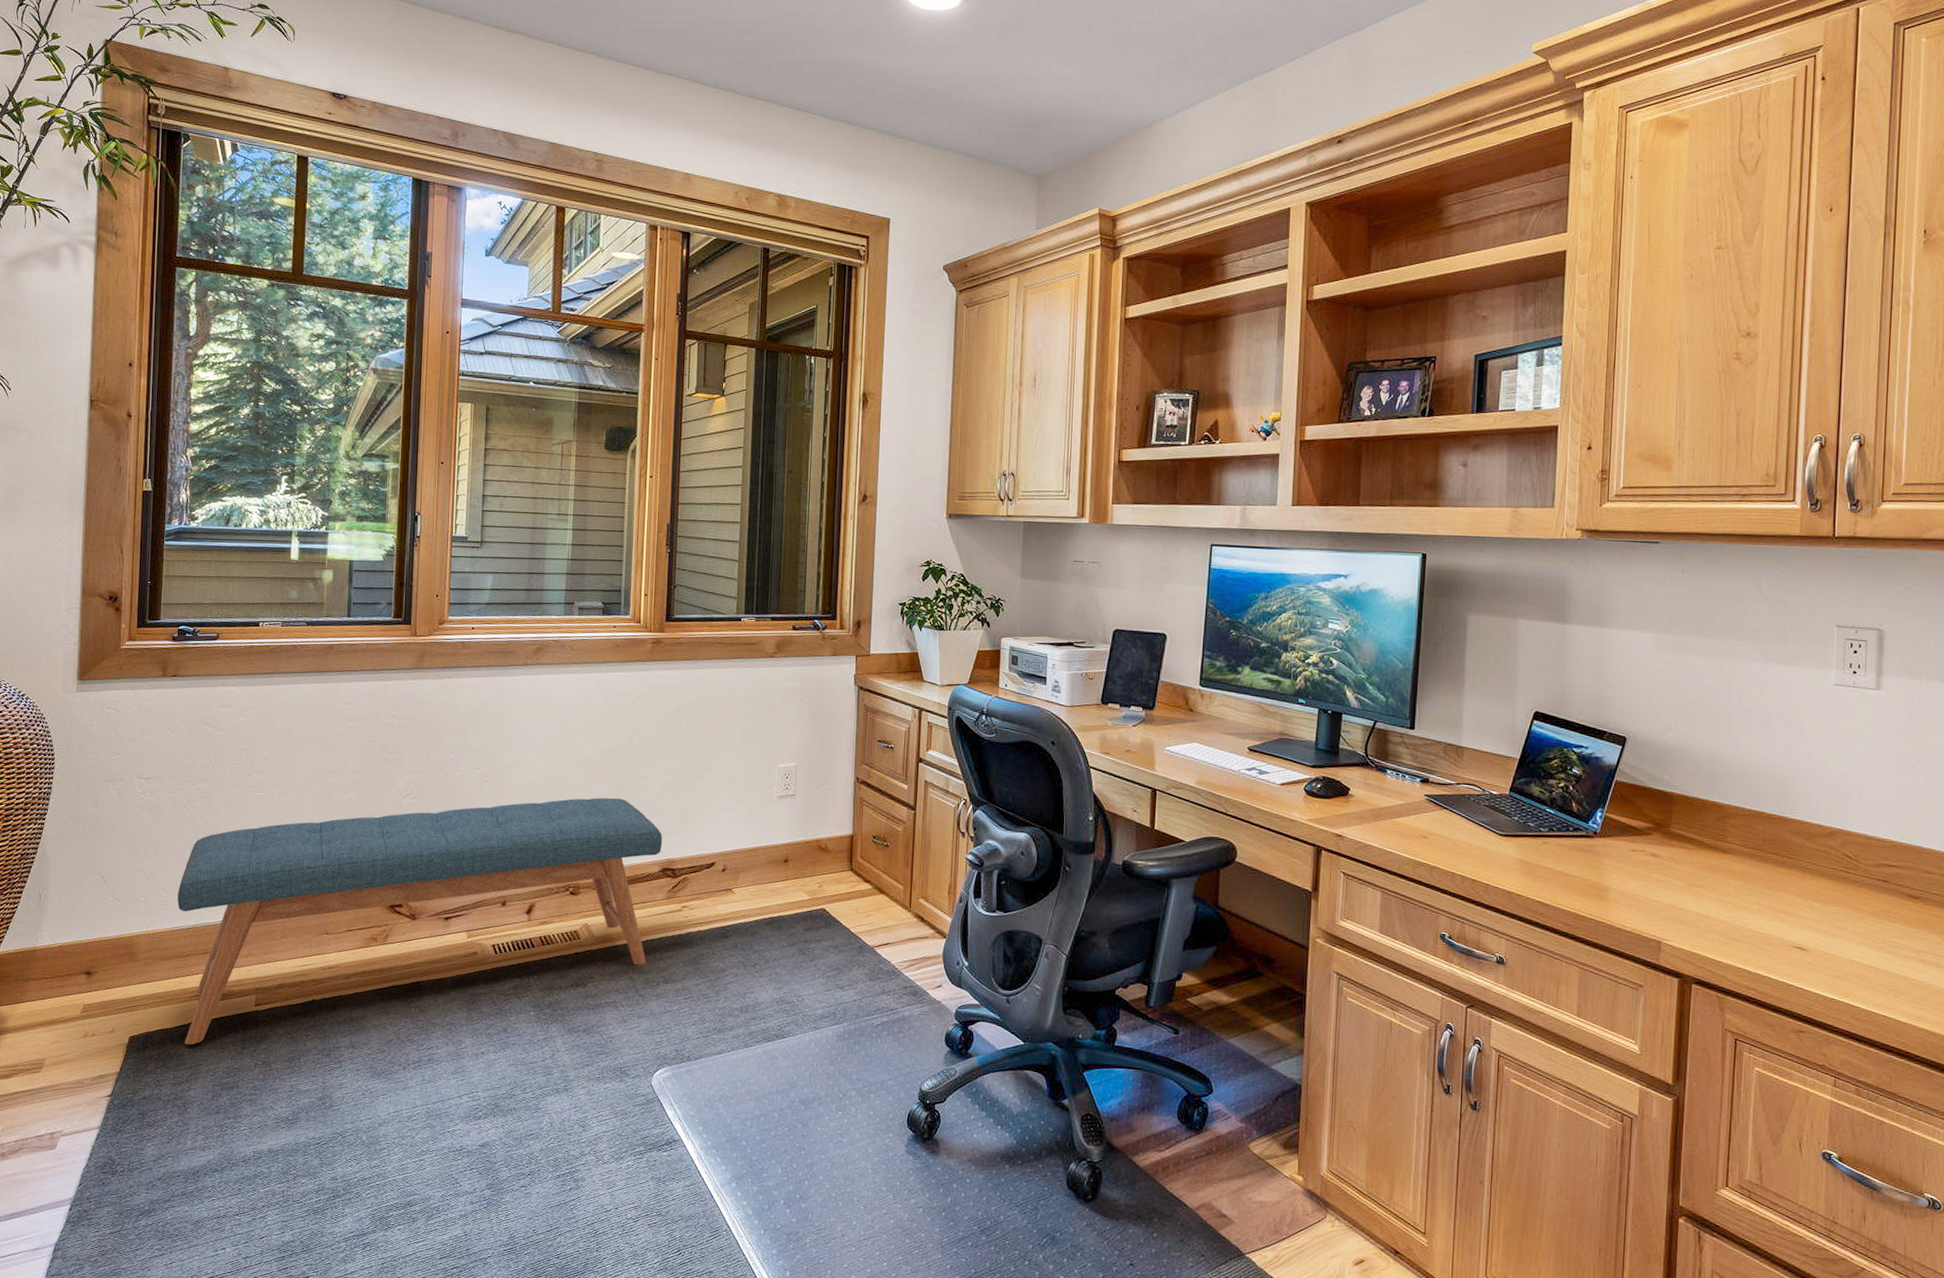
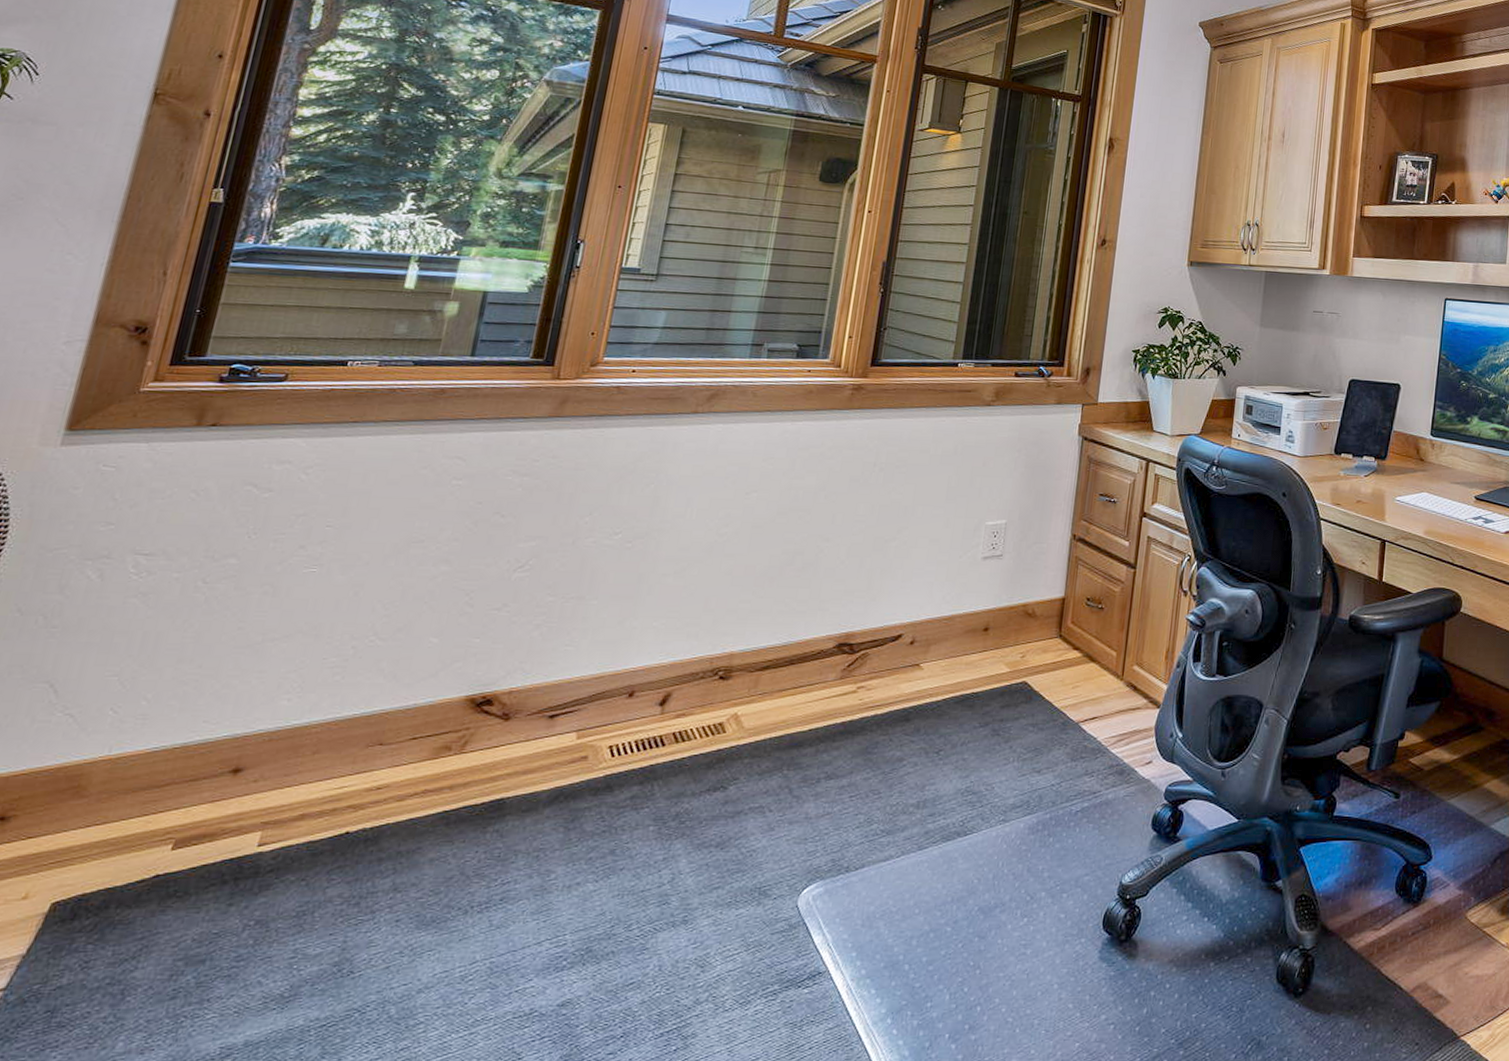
bench: present [177,797,663,1045] -> none [139,563,843,906]

